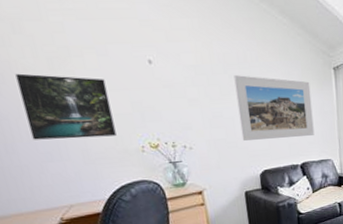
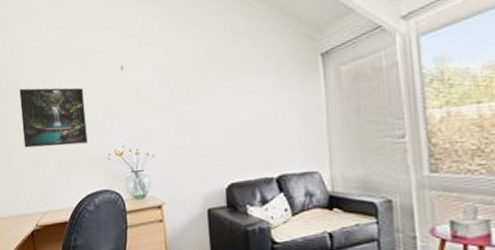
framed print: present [234,75,315,141] -> none [201,73,295,148]

